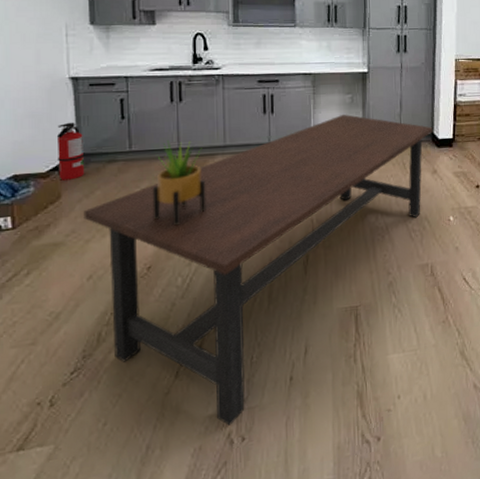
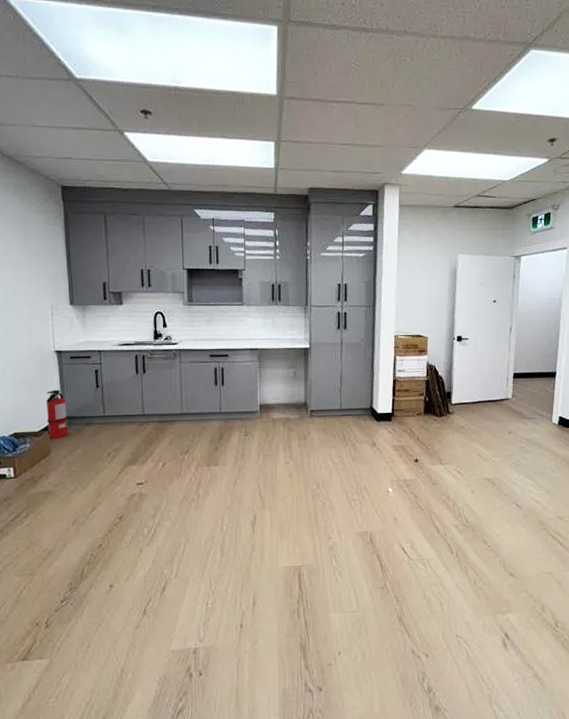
dining table: present [83,115,433,426] -> none [68,388,373,661]
potted plant: present [152,140,206,226] -> none [122,407,167,483]

